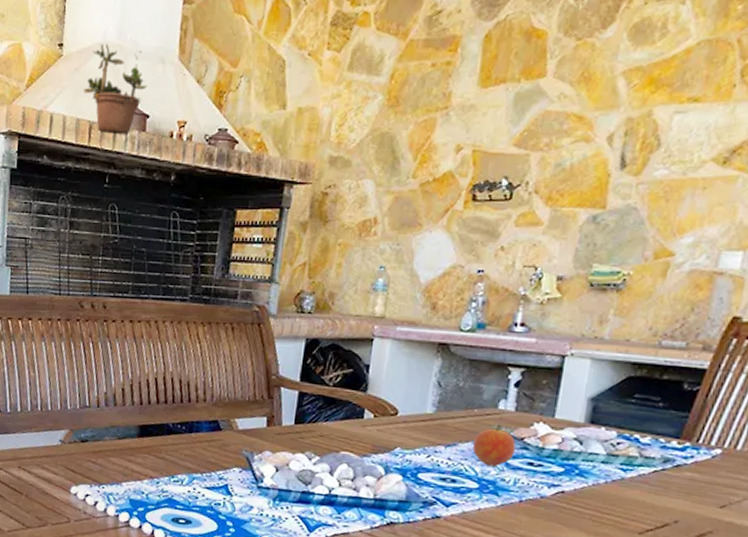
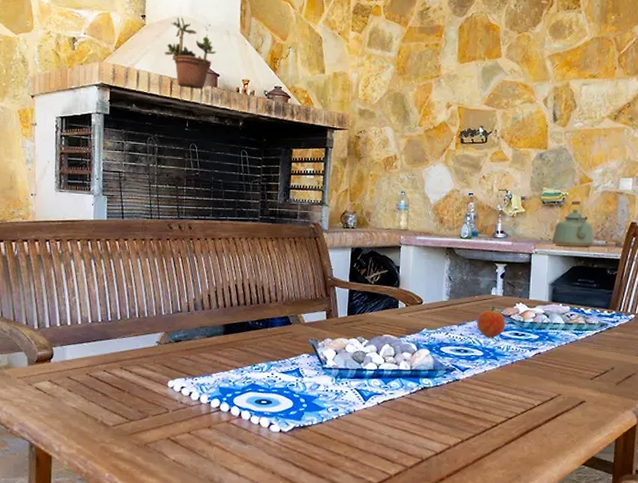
kettle: none [598,282,668,352] -> present [551,200,594,248]

